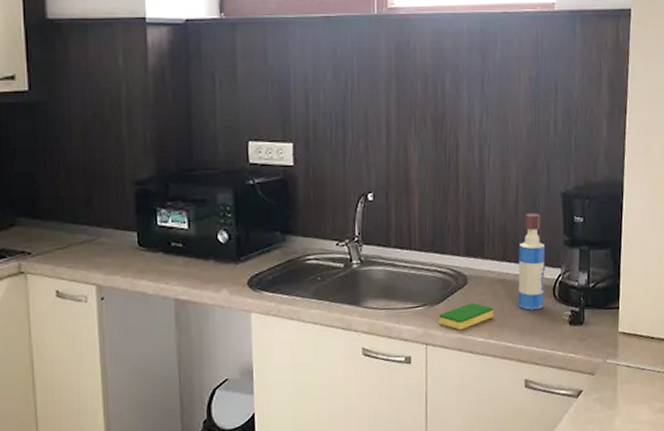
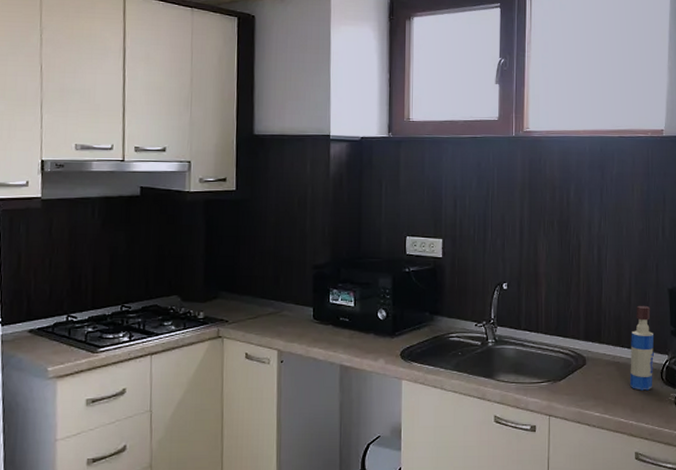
dish sponge: present [438,303,494,330] -> none [560,381,608,405]

